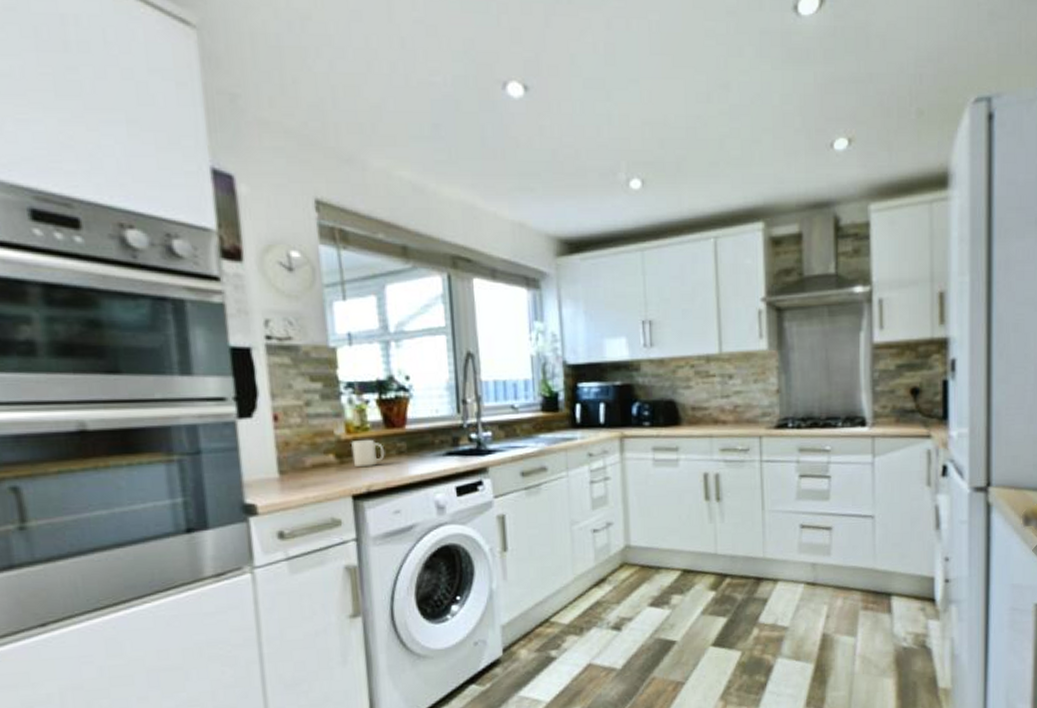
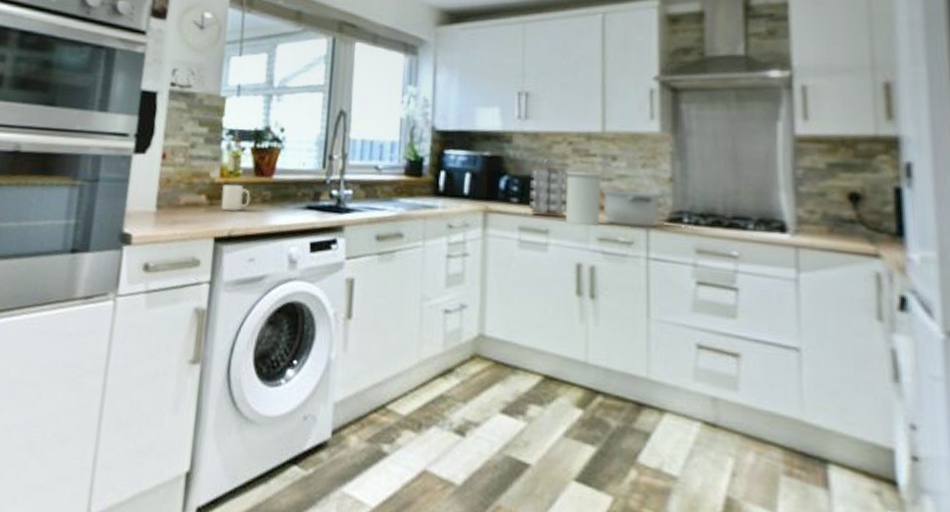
spice rack: none [658,382,694,436] -> present [528,158,569,217]
canister: none [690,391,722,441] -> present [565,171,601,227]
cooking pot: none [722,403,772,436] -> present [602,190,663,227]

